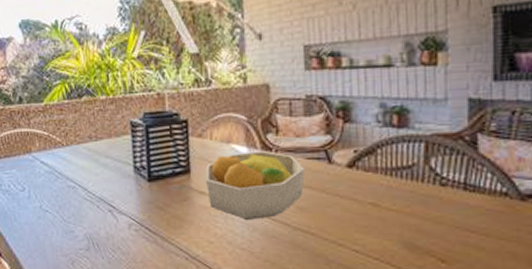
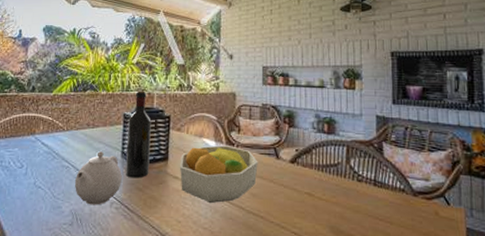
teapot: none [84,167,138,228] -> present [74,151,122,205]
wine bottle: none [137,91,169,196] -> present [126,91,152,178]

